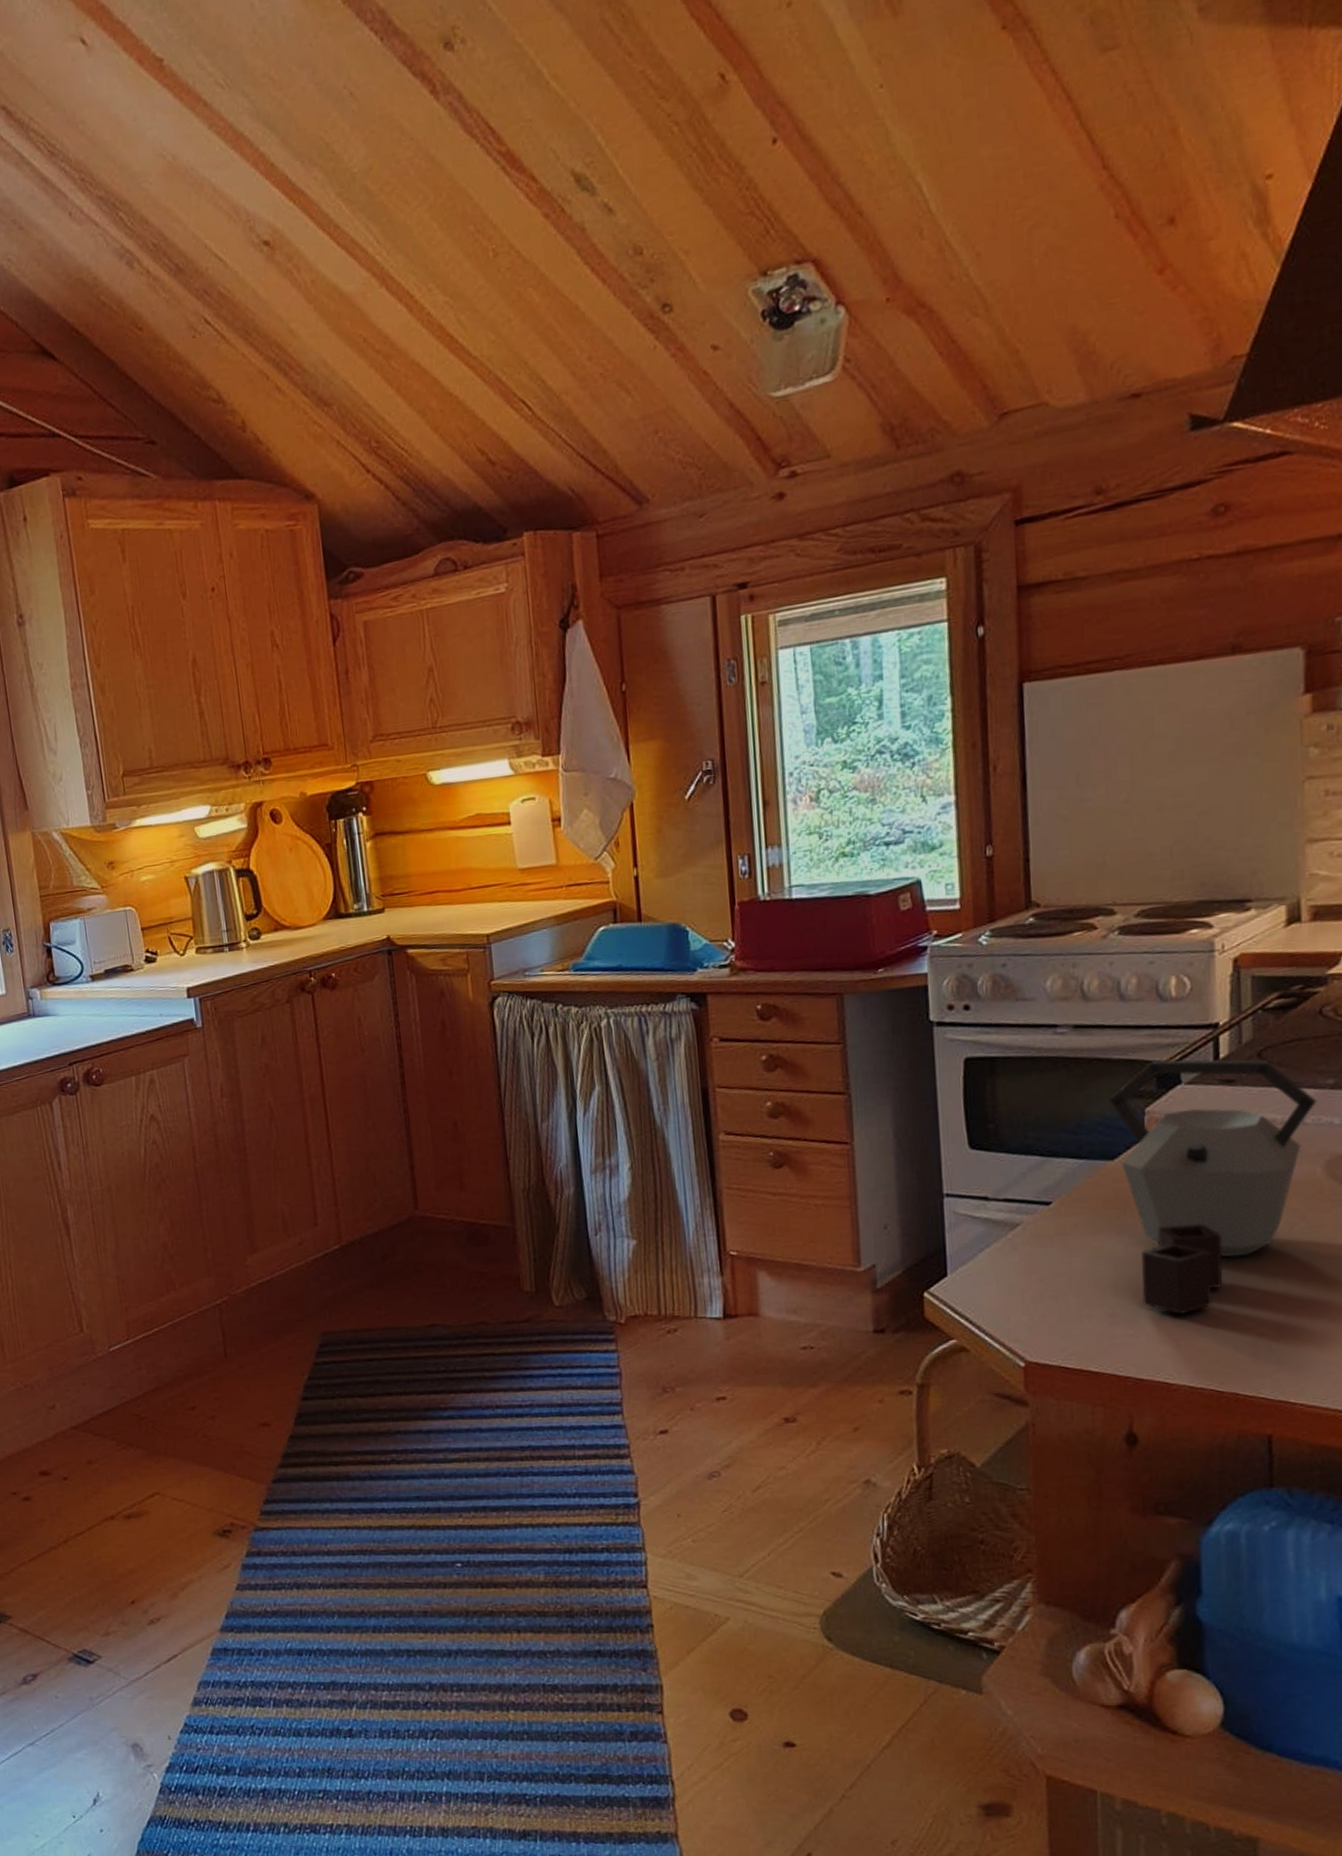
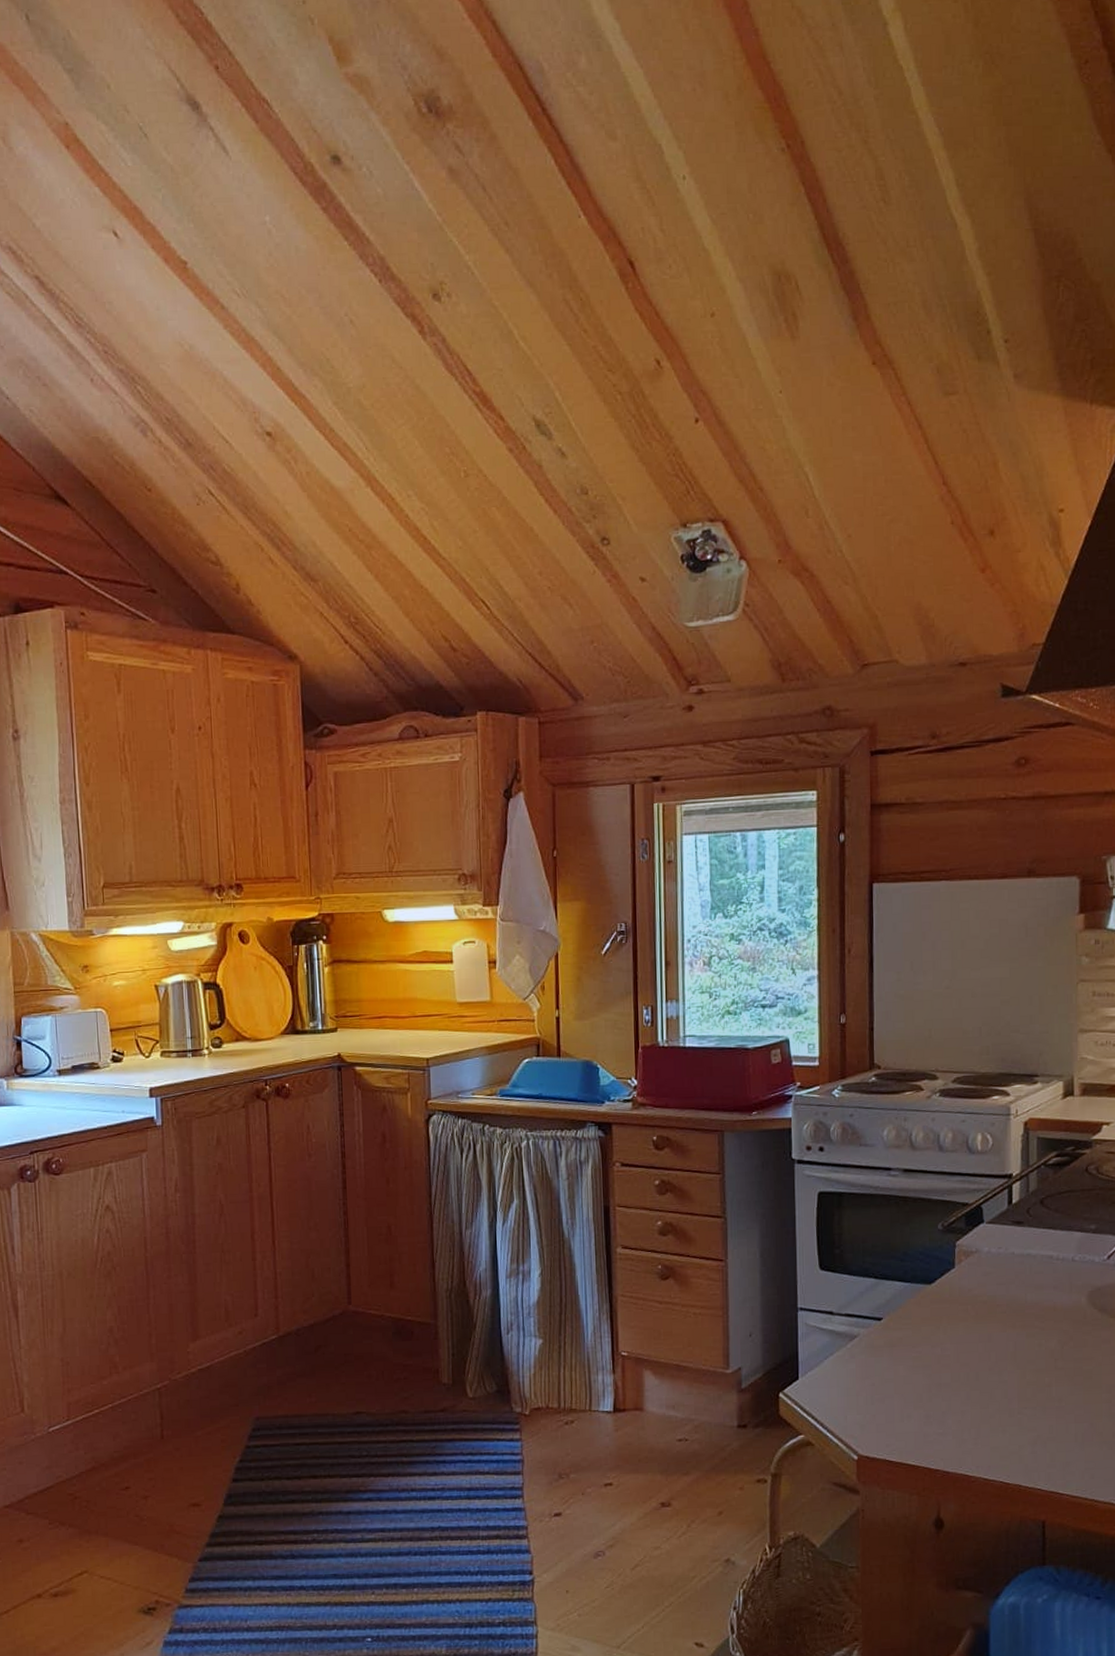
kettle: present [1109,1059,1317,1314] -> none [929,1202,1083,1417]

